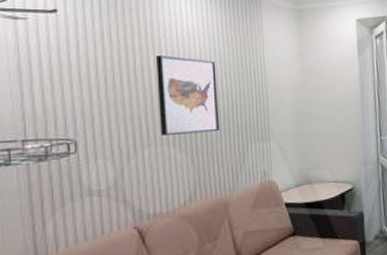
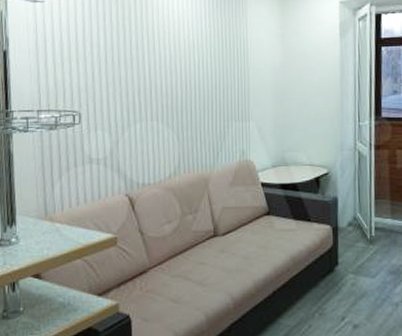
wall art: present [156,55,220,135] -> none [149,36,204,111]

